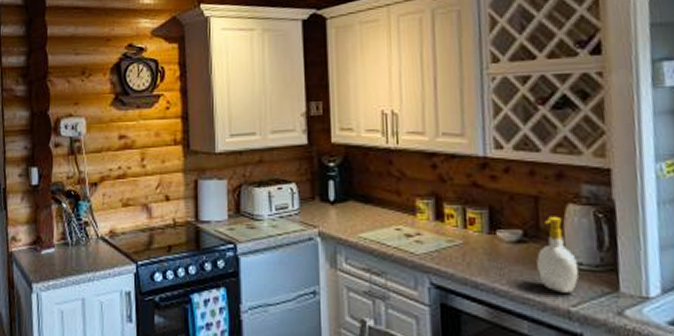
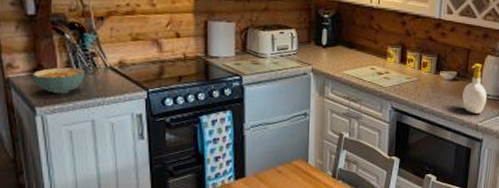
cereal bowl: none [32,239,78,269] -> present [32,67,85,95]

